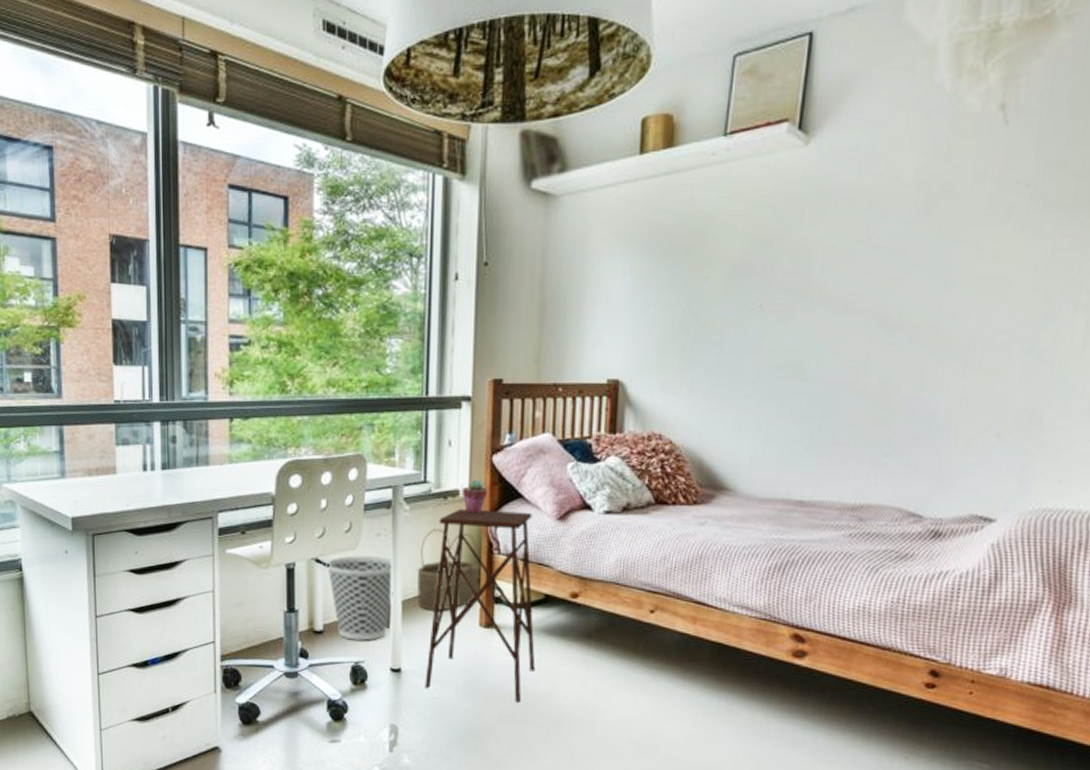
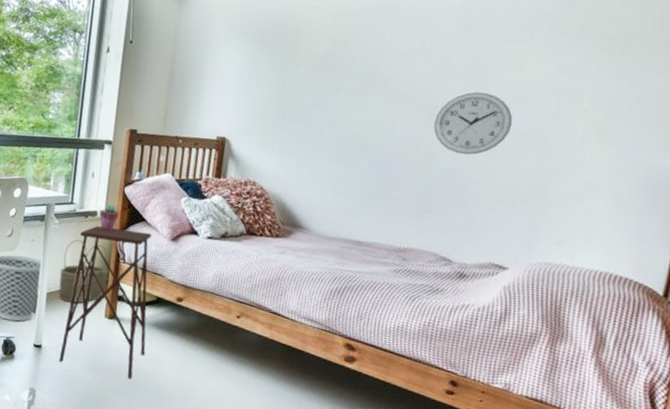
wall clock: none [888,293,991,377] -> present [433,92,513,155]

